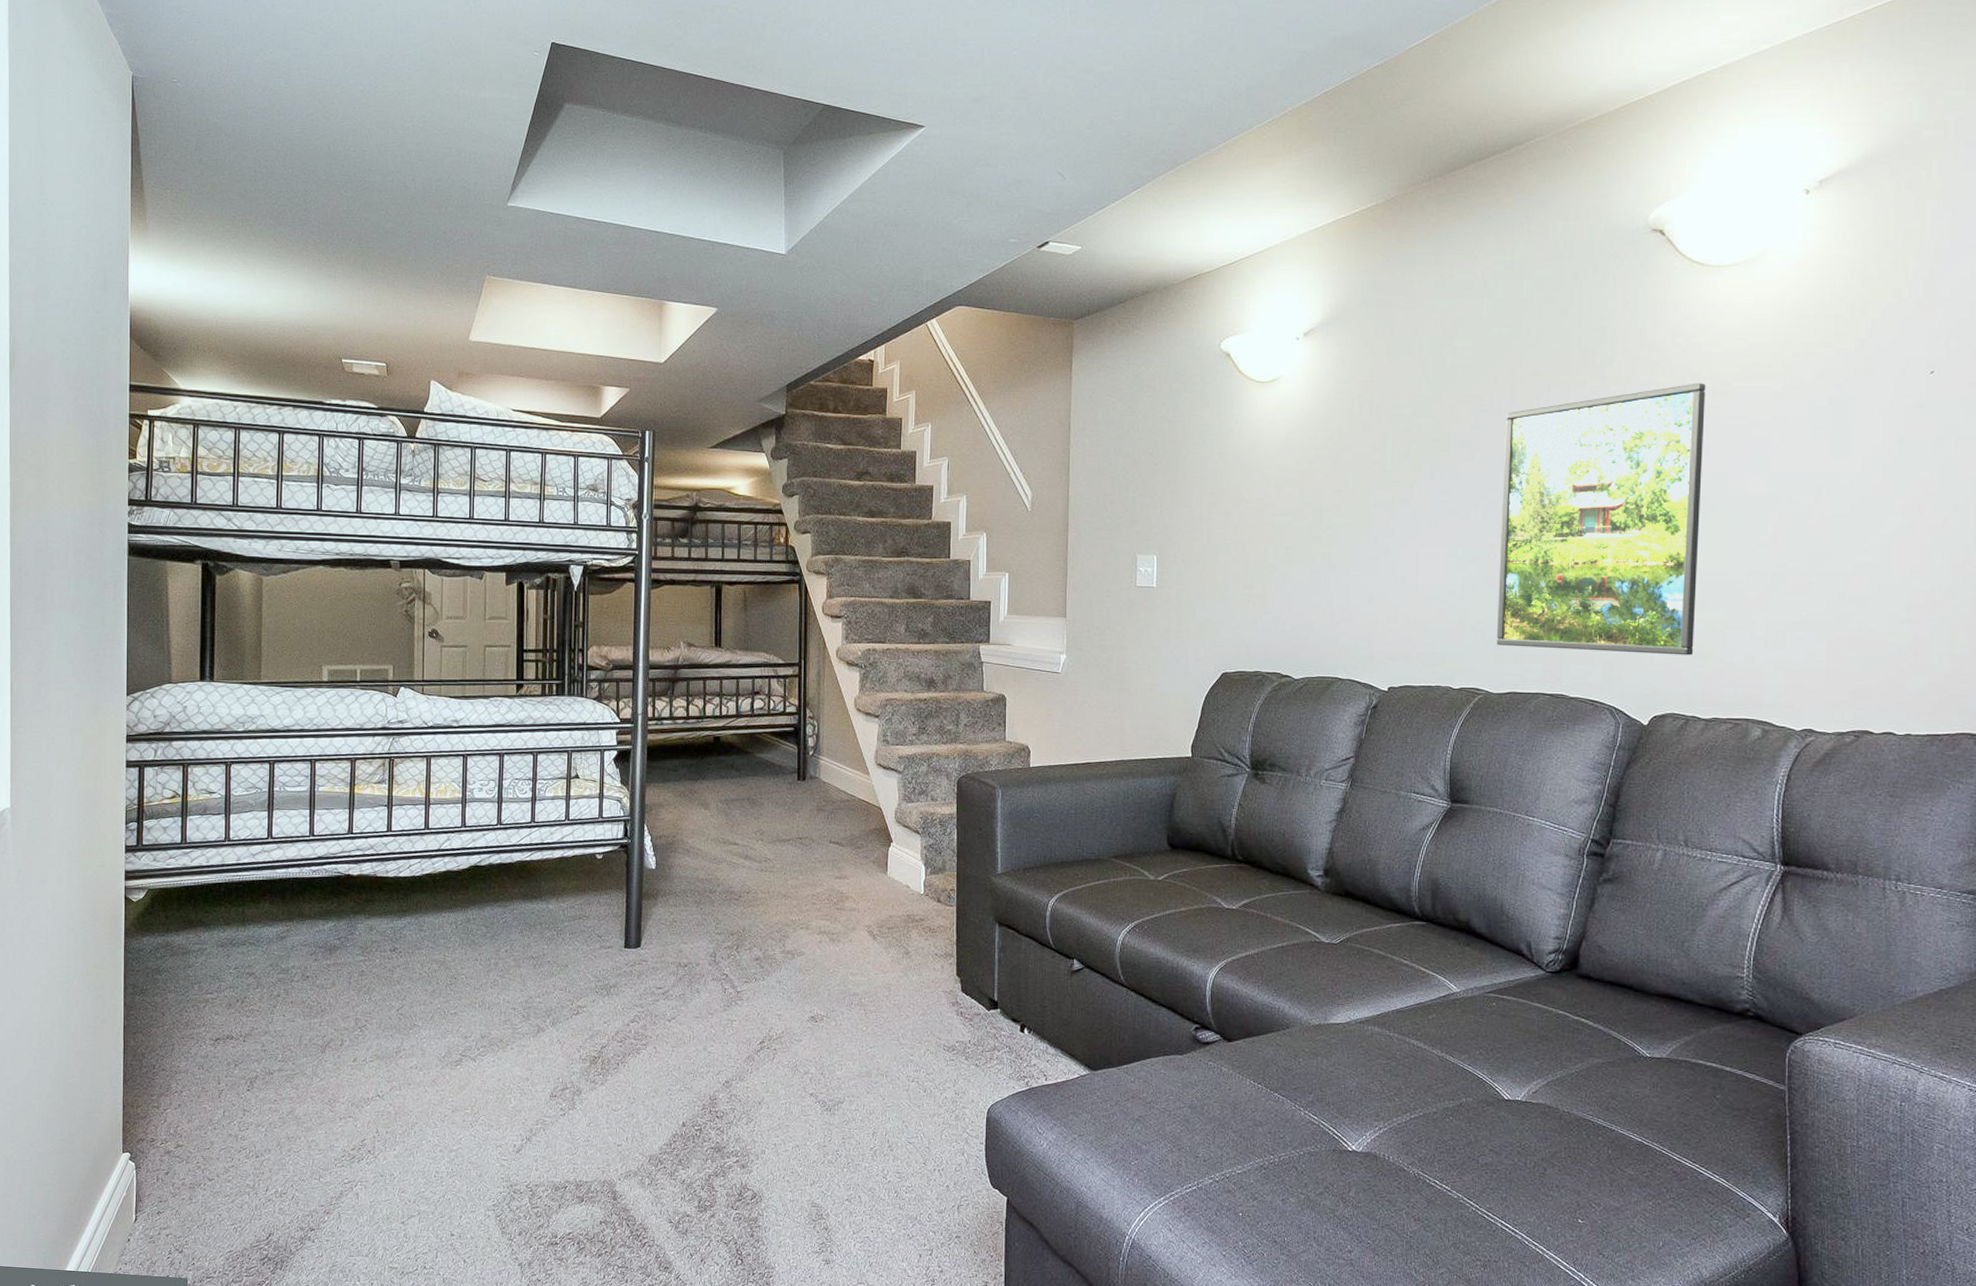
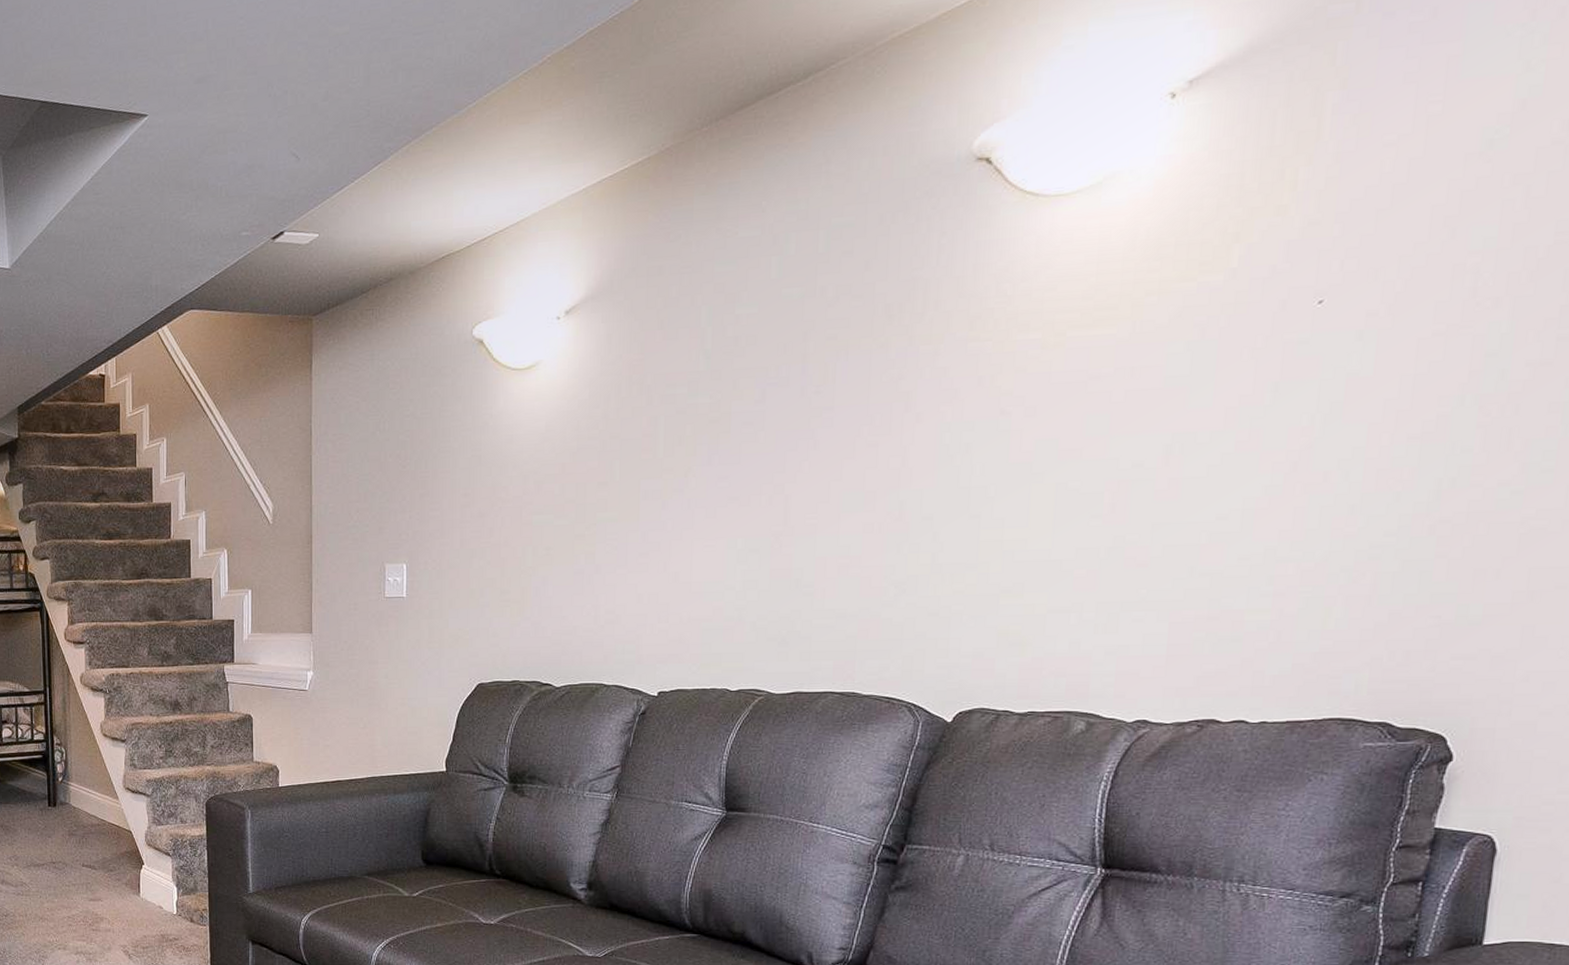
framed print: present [1496,383,1706,656] -> none [779,334,1035,645]

